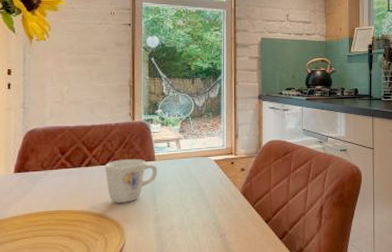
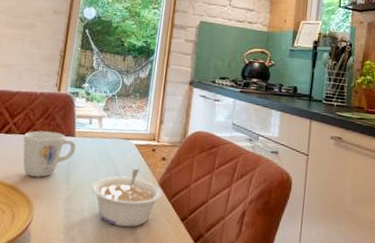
legume: none [179,181,246,237] -> present [92,168,163,228]

